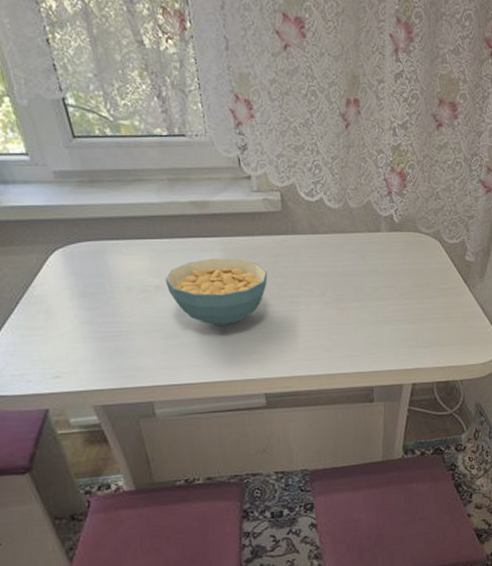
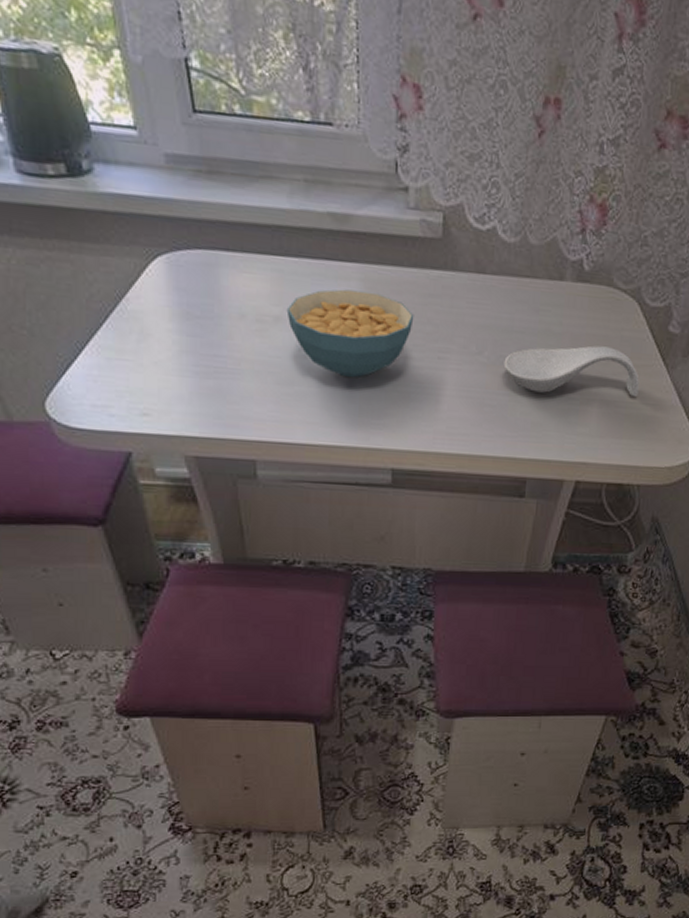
spoon rest: none [343,278,450,319] -> present [503,346,639,398]

